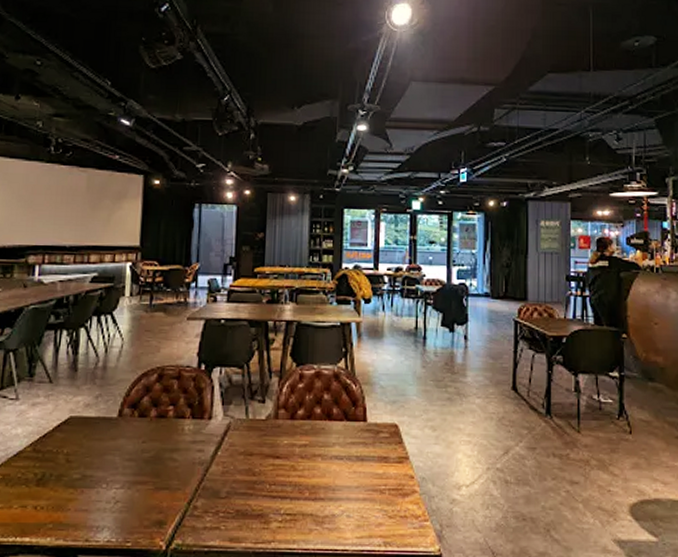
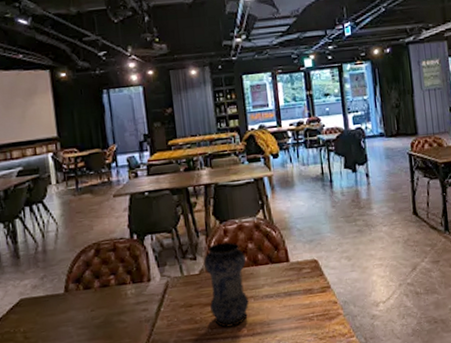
vase: none [272,387,319,486] -> present [203,242,249,328]

